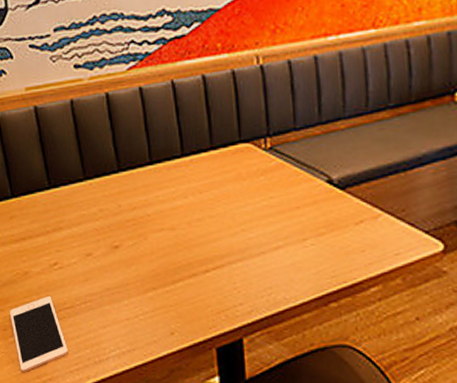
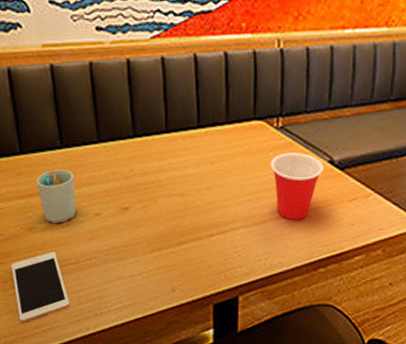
cup: none [29,210,69,267] -> present [37,169,77,224]
cup: none [262,174,322,249] -> present [270,152,323,220]

